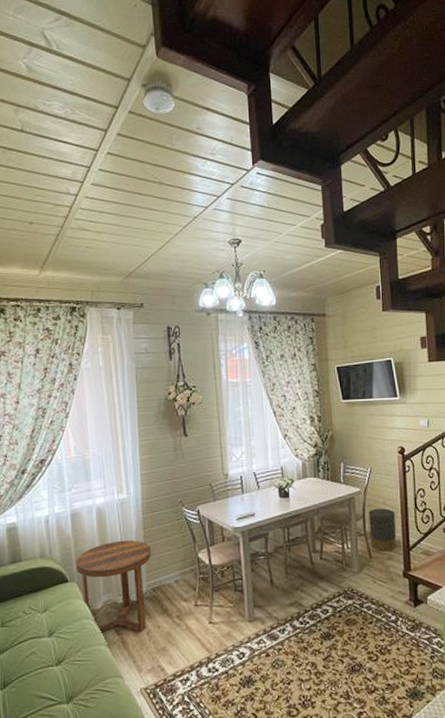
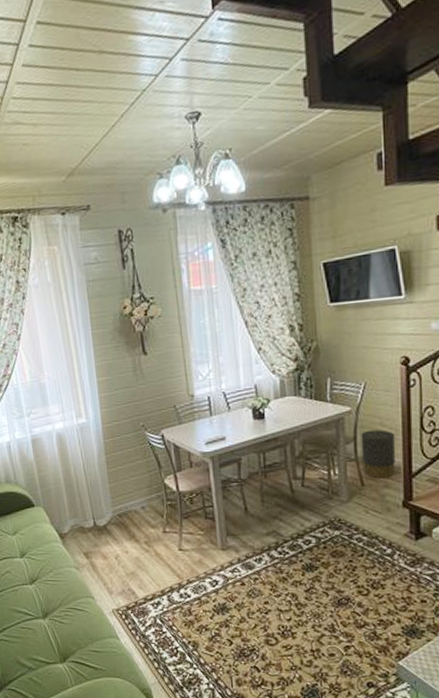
side table: present [75,540,152,633] -> none [39,465,116,556]

